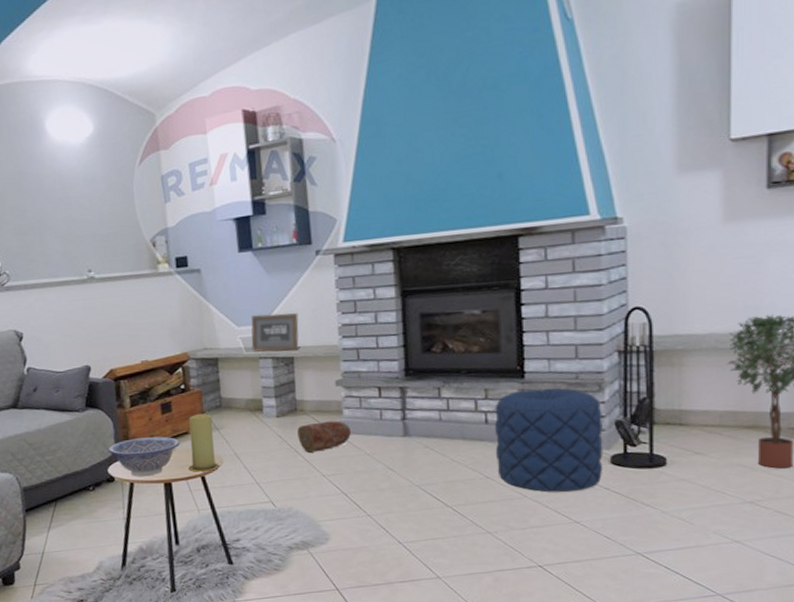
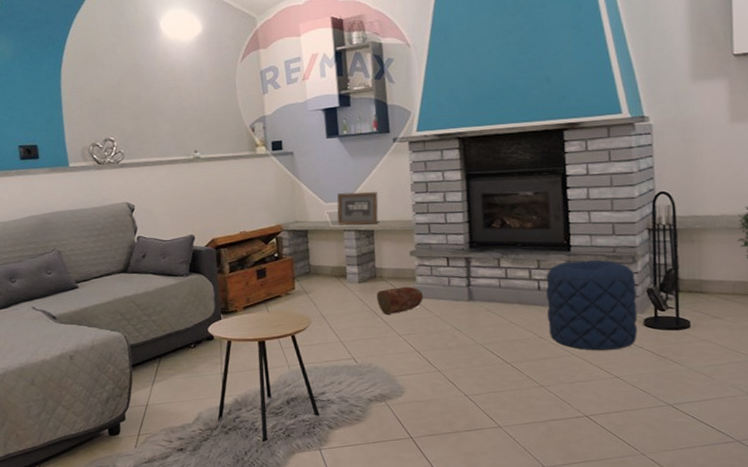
decorative bowl: present [107,436,181,477] -> none [208,299,274,336]
candle: present [188,414,220,472] -> none [280,279,308,331]

